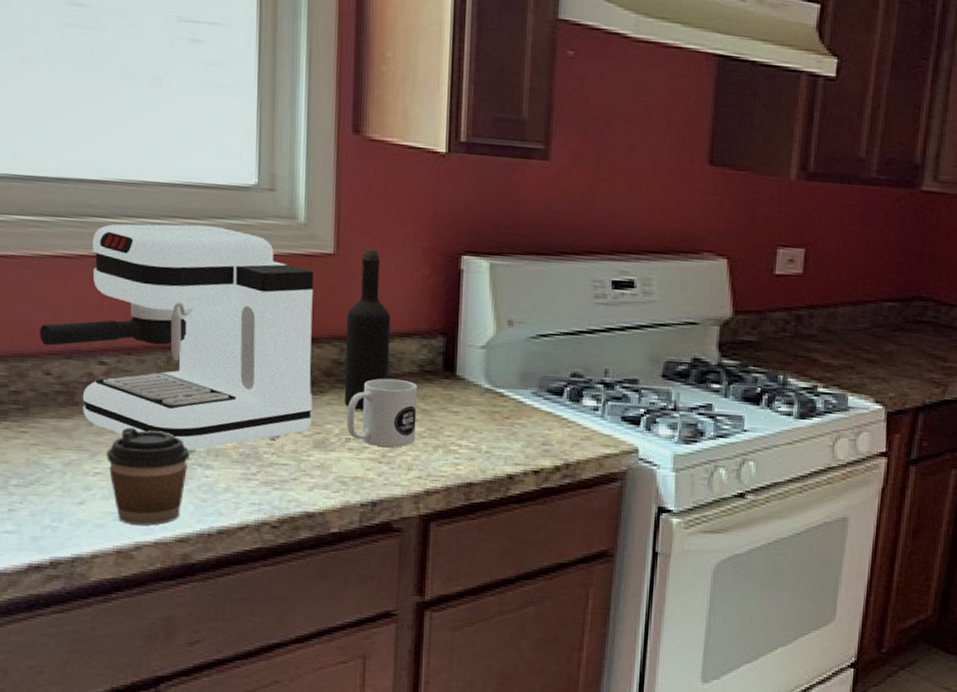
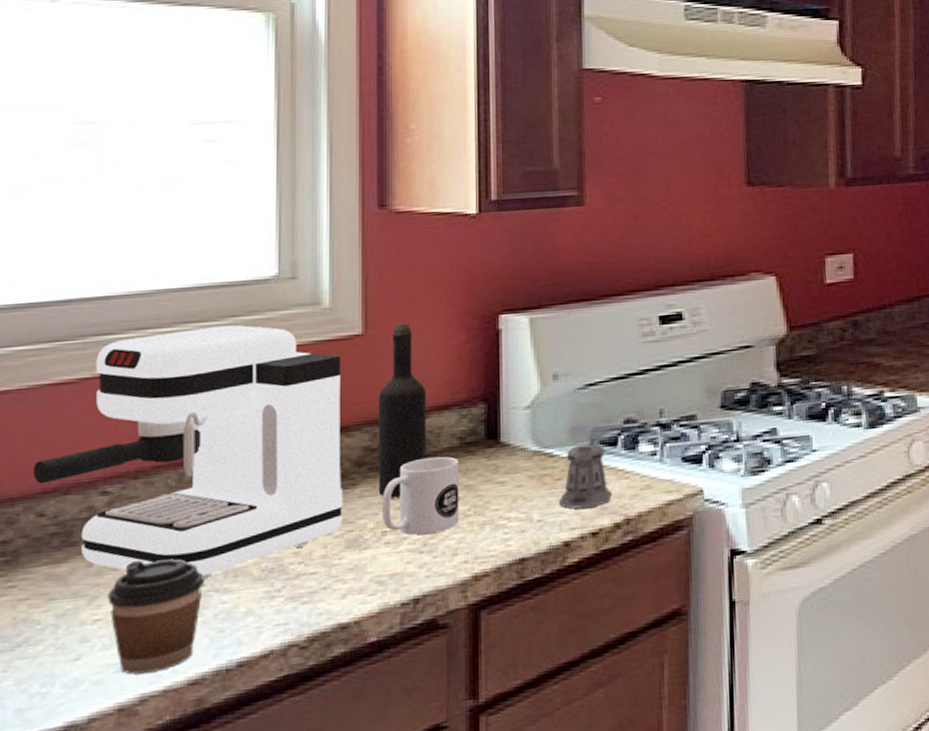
pepper shaker: none [507,387,556,448] -> present [560,440,613,509]

